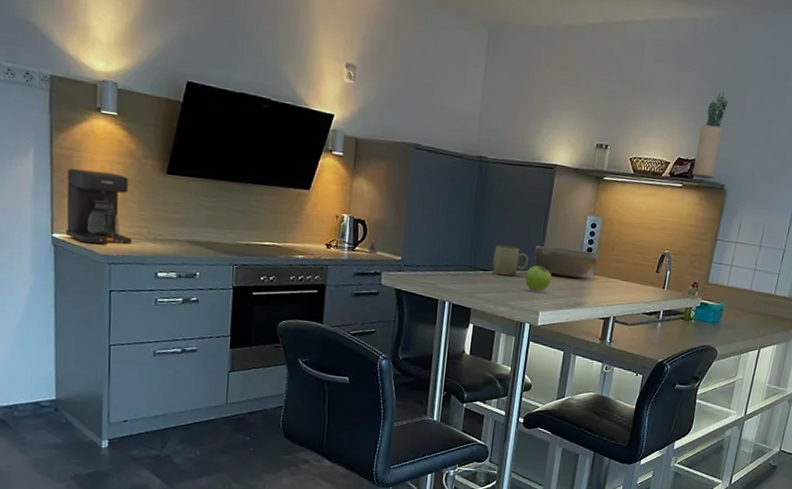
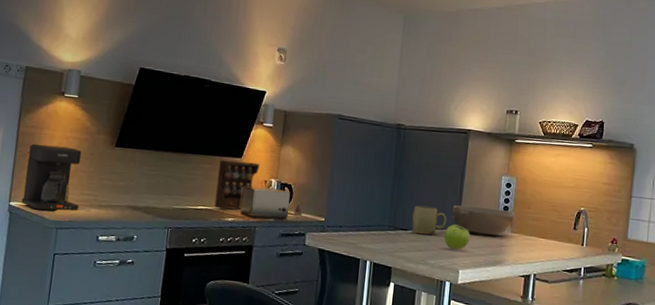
spice rack: none [282,191,330,247] -> present [214,159,260,211]
toaster: none [310,221,365,259] -> present [240,186,291,220]
vase: present [692,92,728,179] -> none [601,61,629,139]

